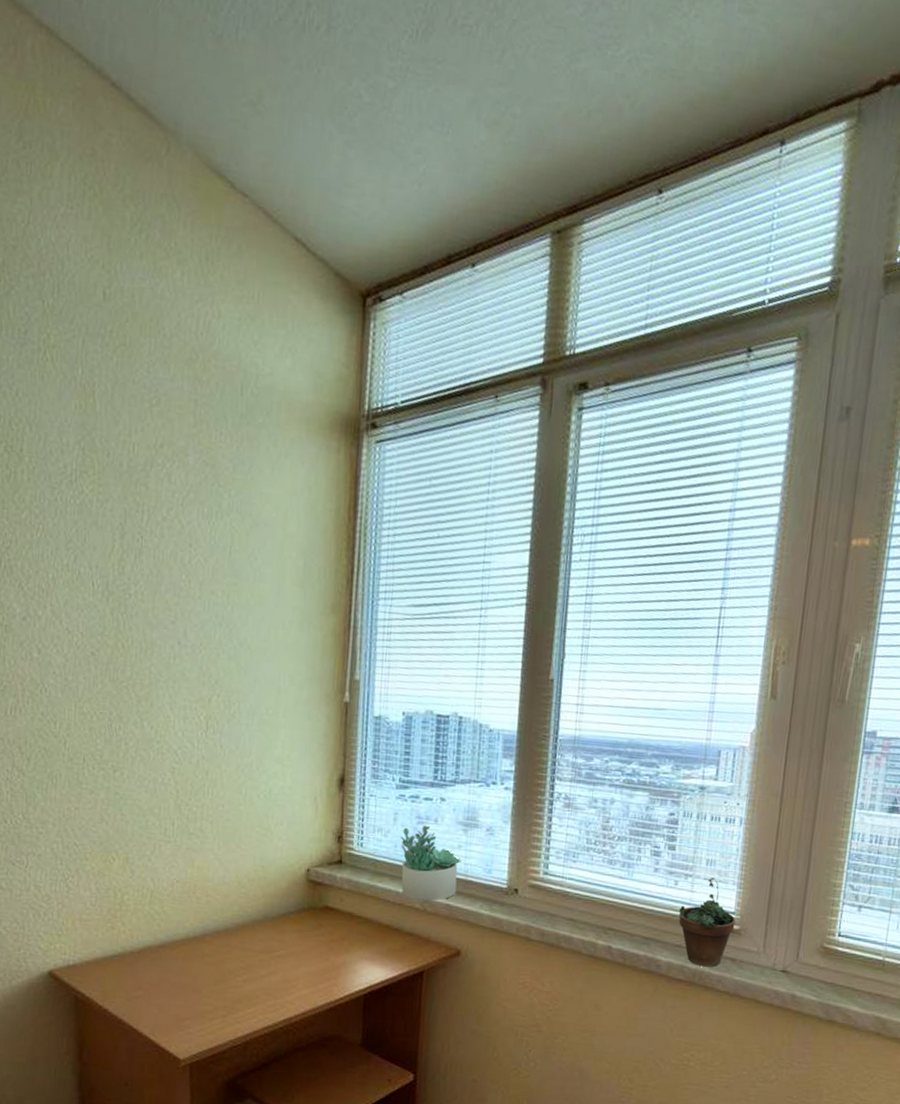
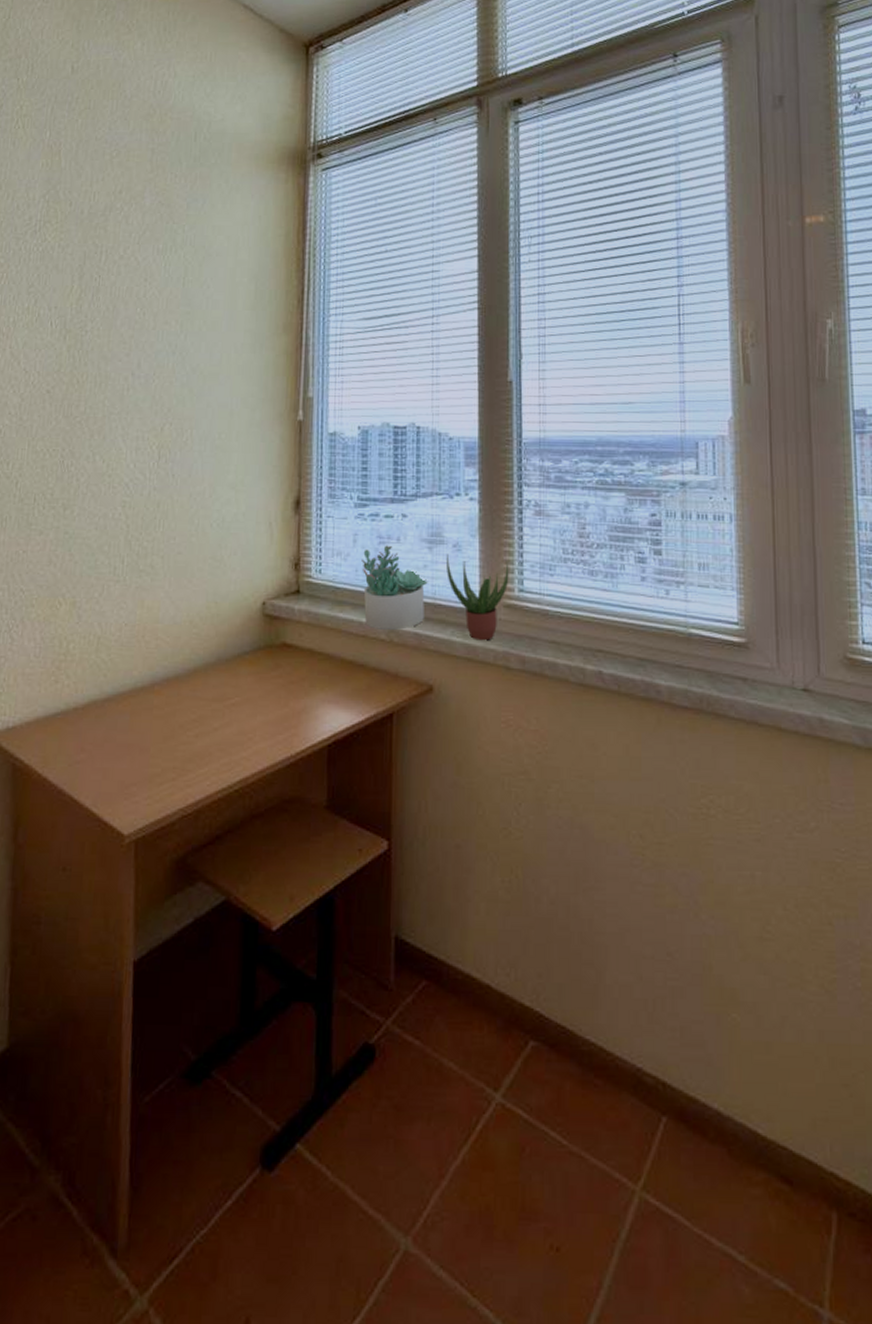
potted plant: none [479,836,537,915] -> present [447,553,509,641]
succulent plant: present [679,877,736,968] -> none [674,583,741,690]

